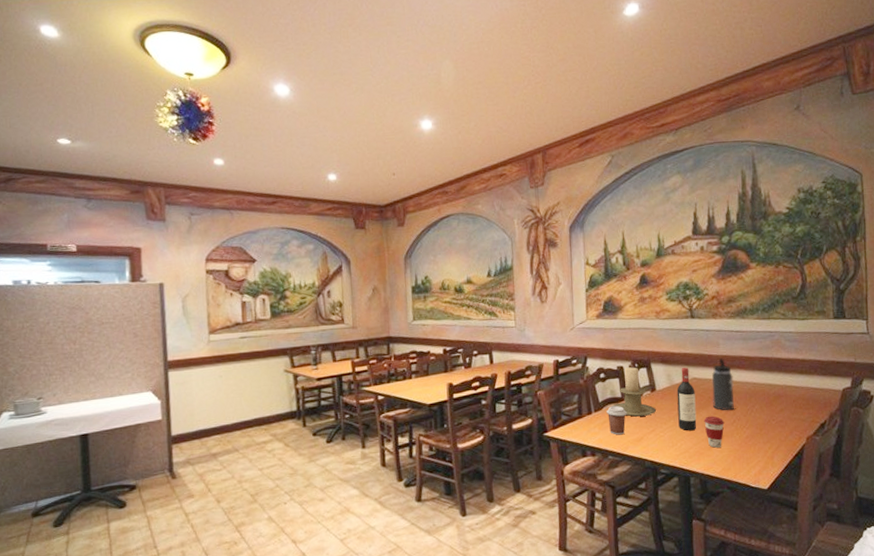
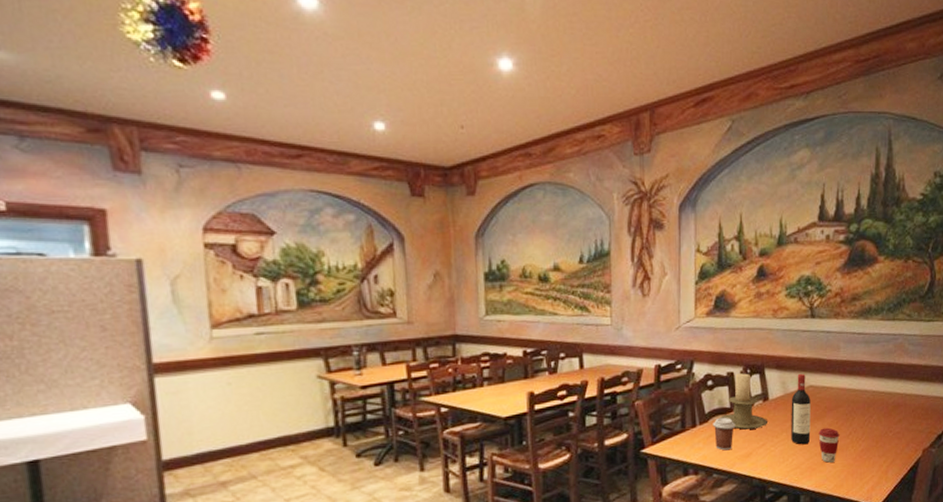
thermos bottle: present [711,358,735,411] -> none [829,364,852,422]

